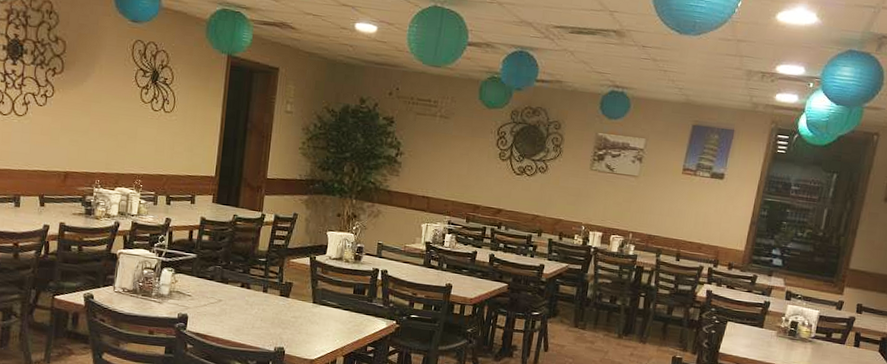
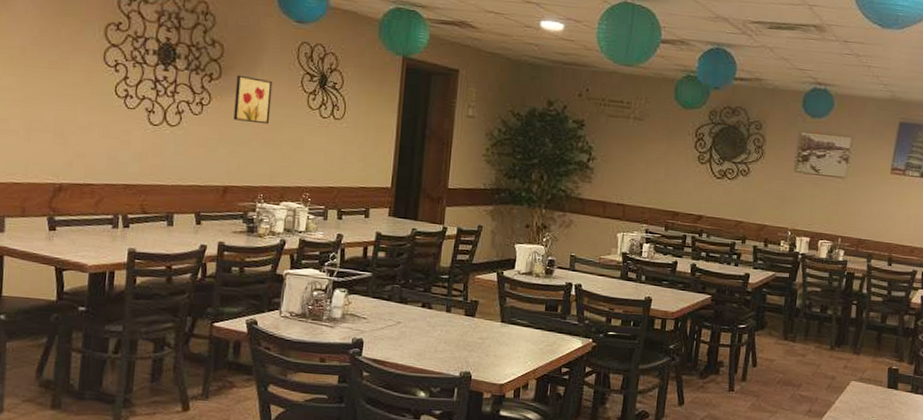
wall art: none [74,69,110,116] -> present [233,74,273,125]

